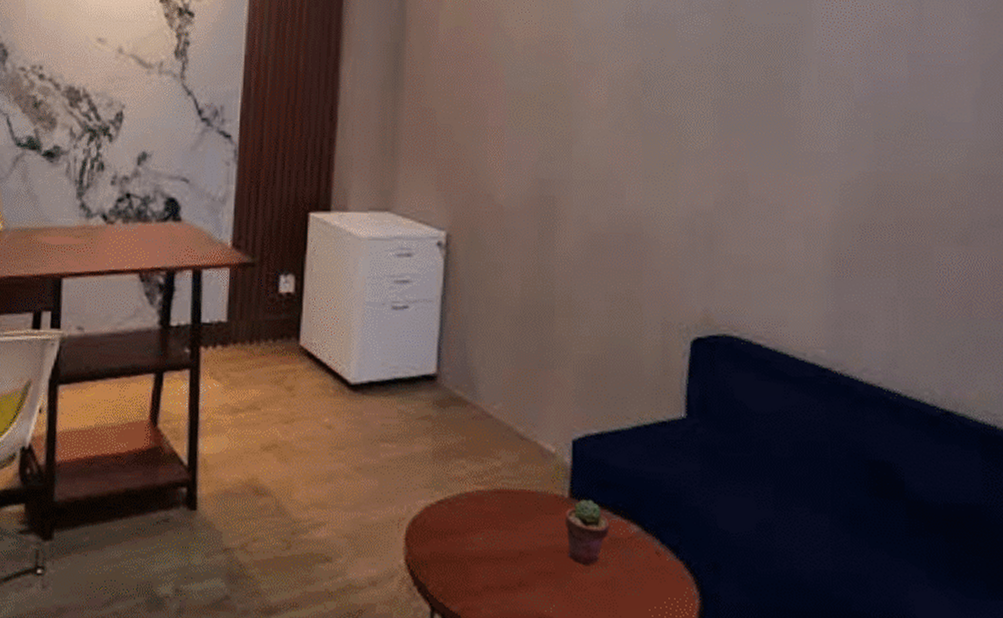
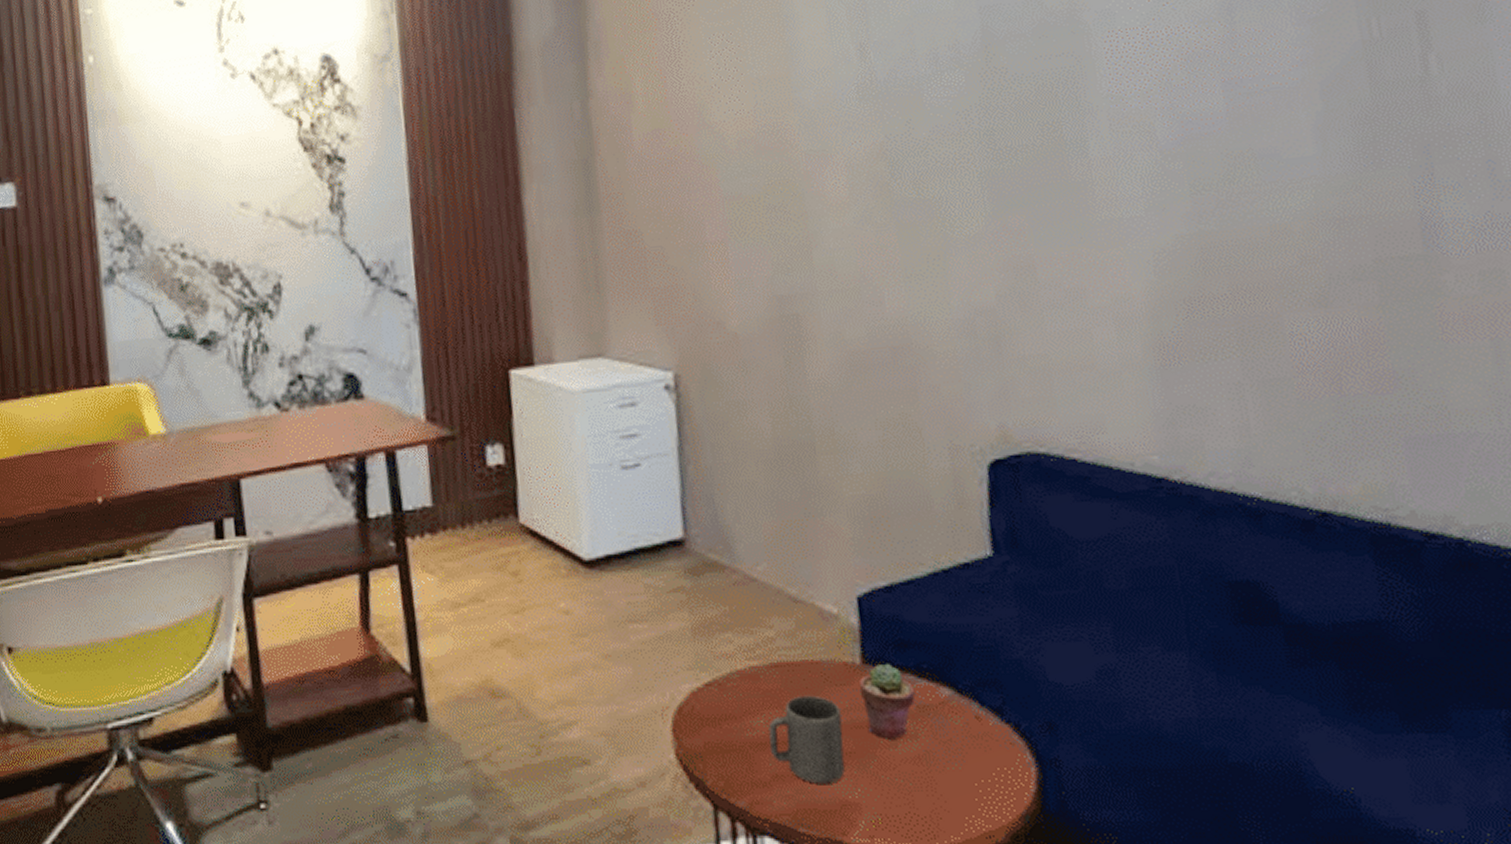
mug: none [484,519,547,598] -> present [768,695,845,784]

